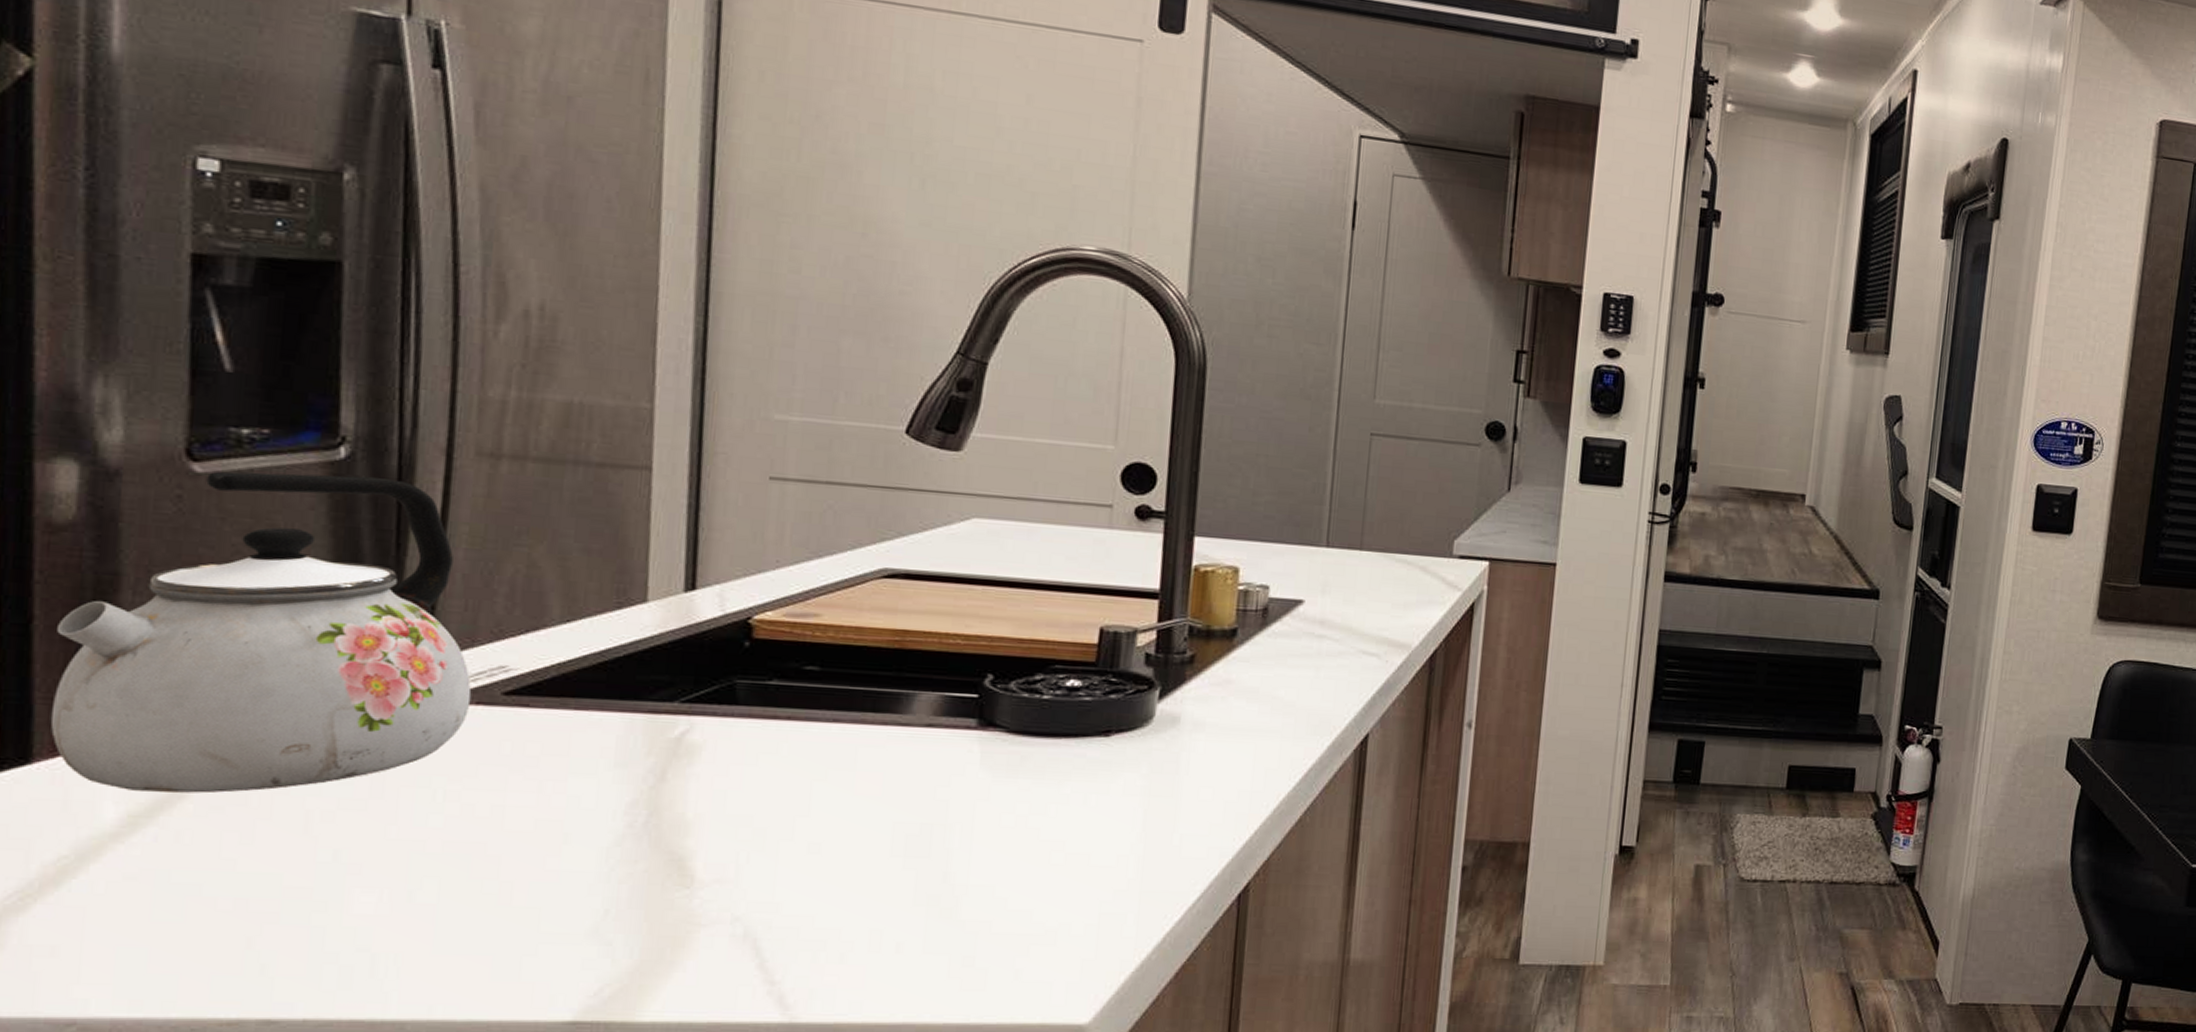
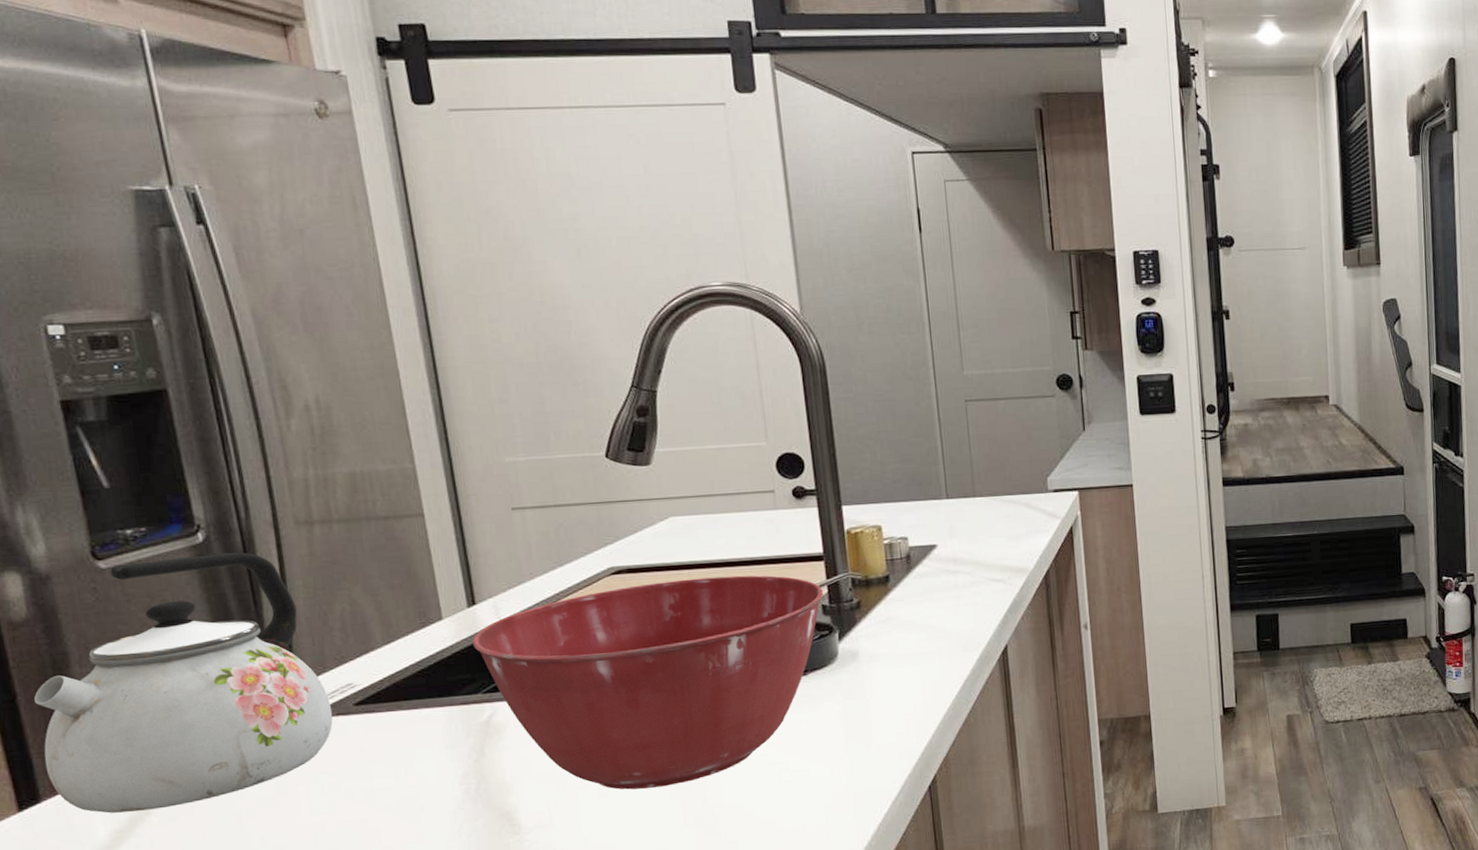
mixing bowl: none [681,595,1151,852] -> present [472,575,824,790]

